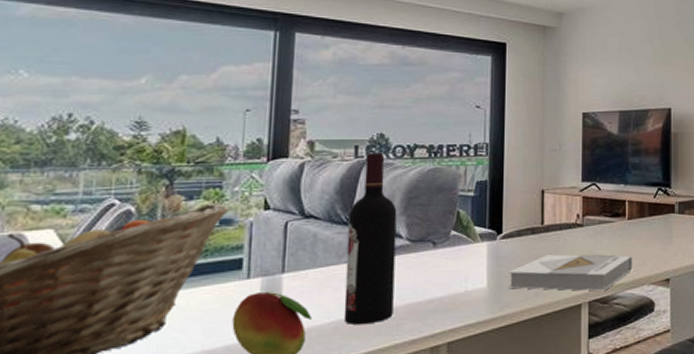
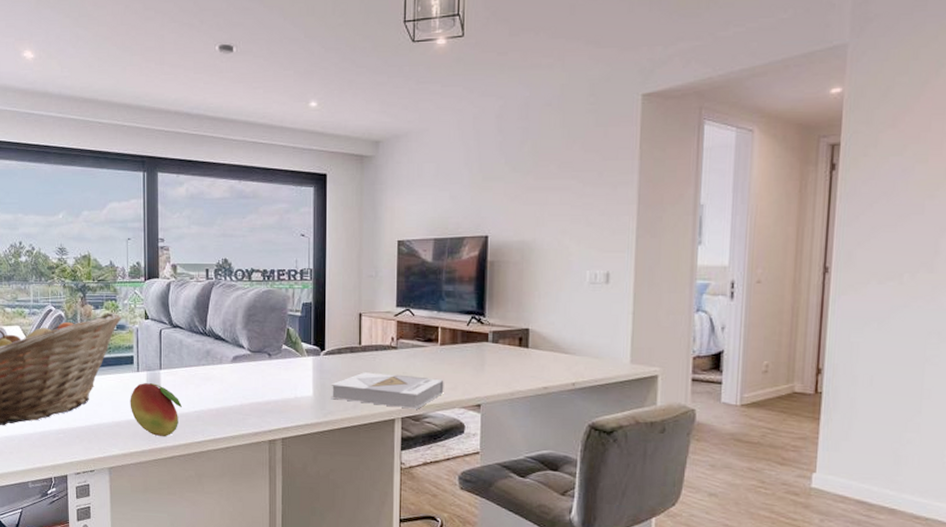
wine bottle: present [343,152,397,325] -> none [204,275,240,416]

